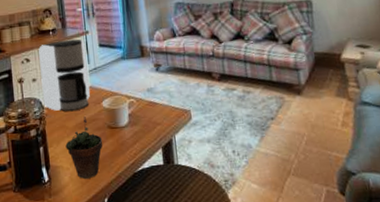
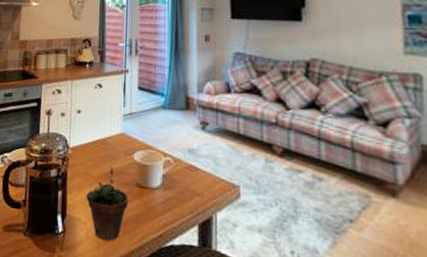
coffee maker: present [39,39,90,112] -> none [69,76,123,158]

